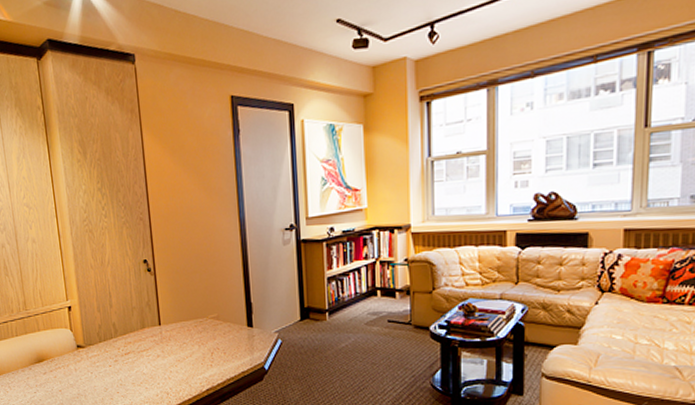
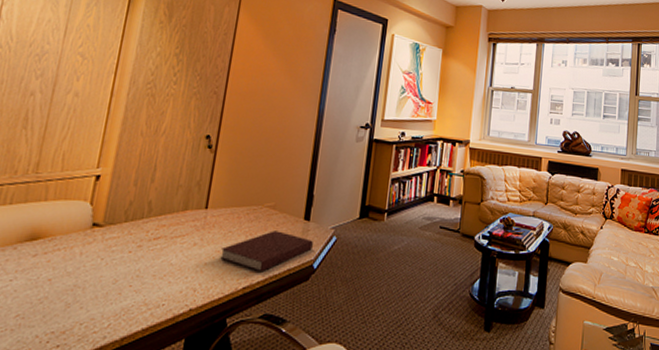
notebook: none [181,339,260,376] -> present [220,231,313,273]

